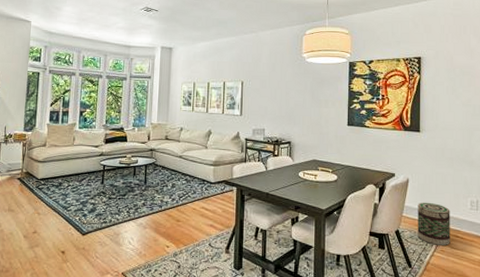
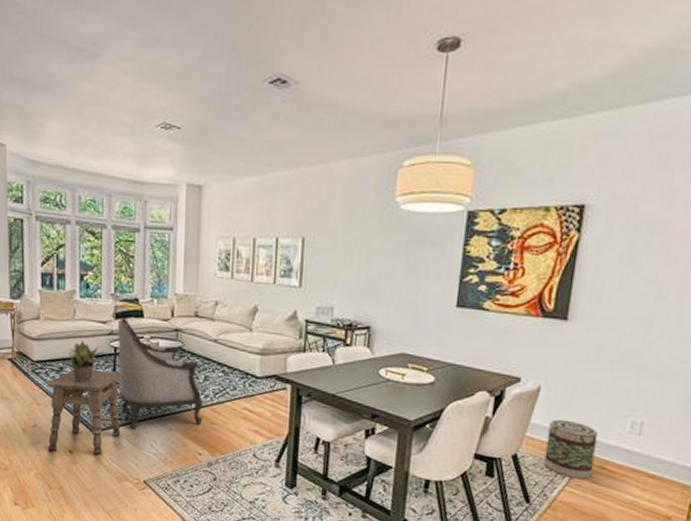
side table: none [43,184,108,254] -> present [47,370,122,456]
potted plant: none [66,160,96,194] -> present [67,340,105,383]
armchair: none [105,142,171,231] -> present [117,317,204,431]

